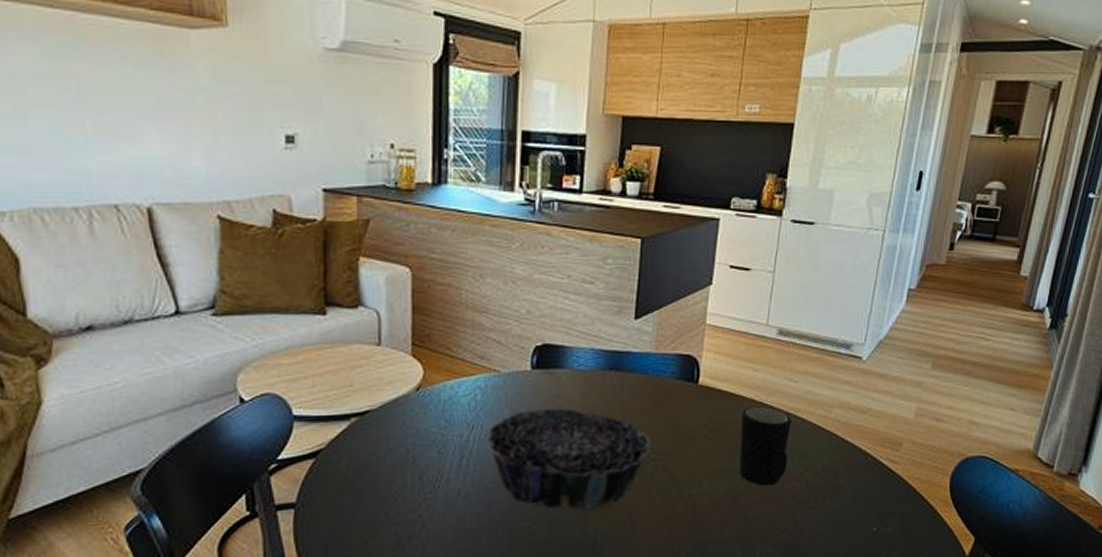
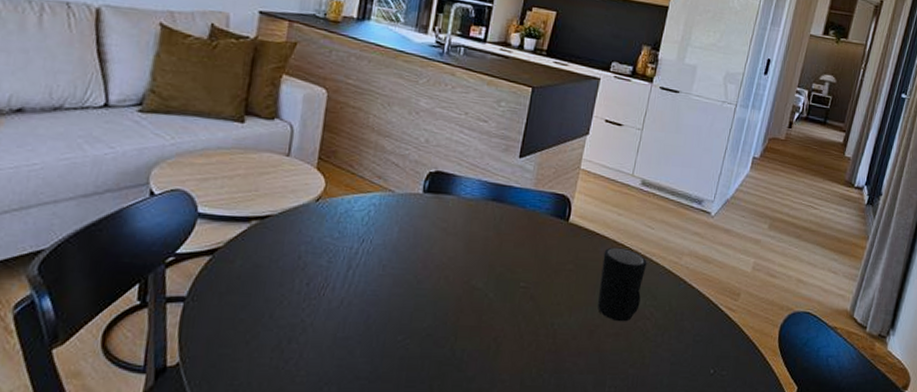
decorative bowl: present [487,408,652,511] -> none [374,230,523,330]

